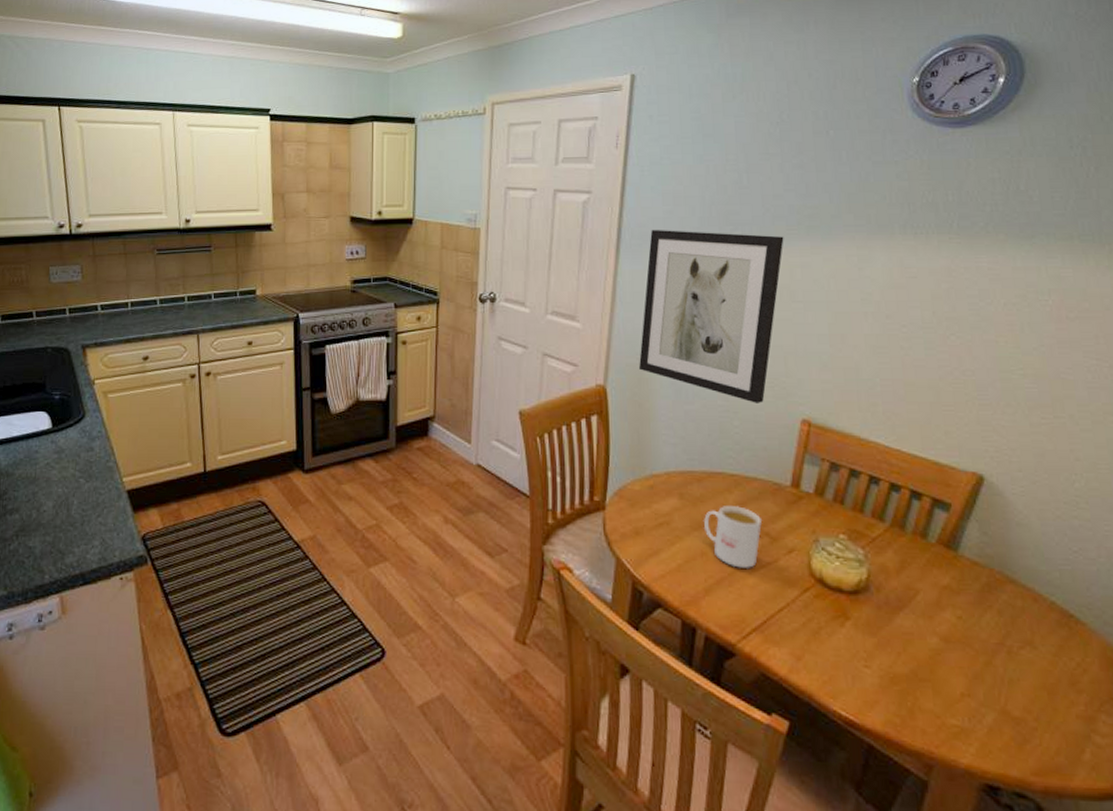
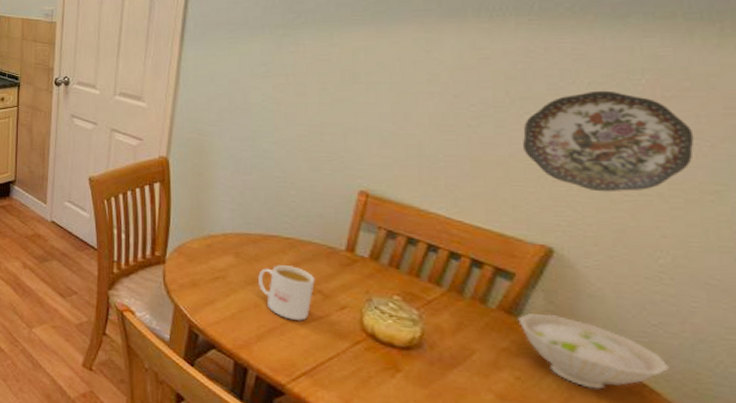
wall art: present [639,230,784,403] -> none [200,19,348,175]
decorative plate: none [950,311,1096,415] -> present [523,90,694,192]
bowl: none [956,545,1091,623] -> present [518,313,669,389]

